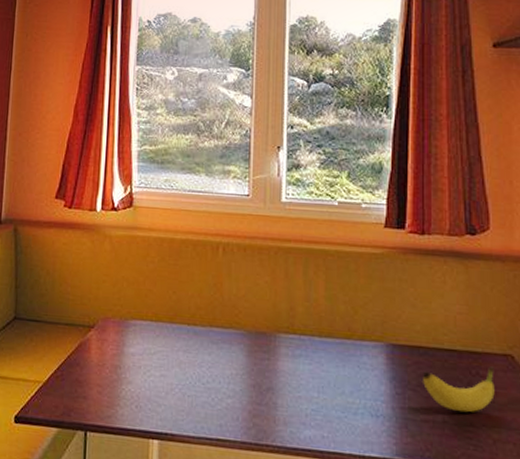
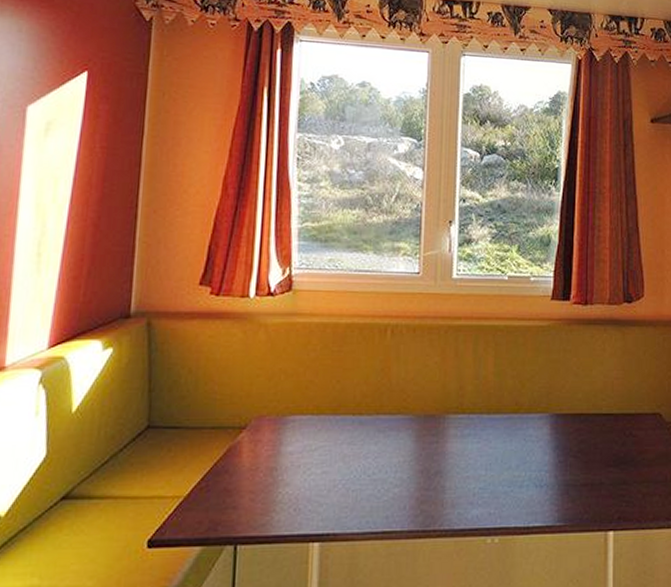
fruit: present [423,366,495,413] -> none [583,426,645,472]

